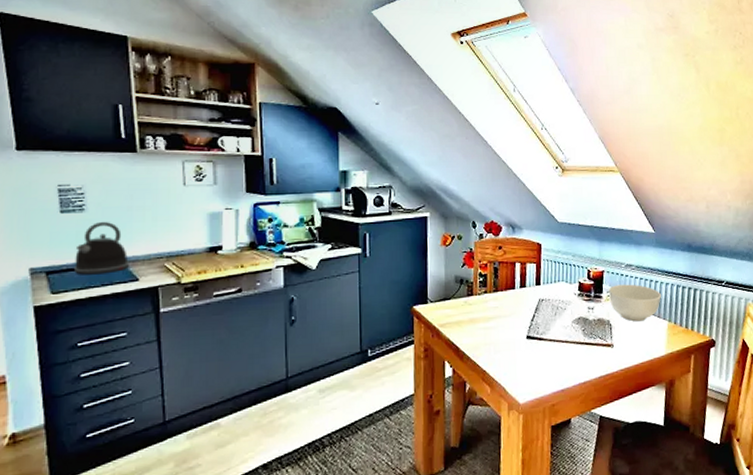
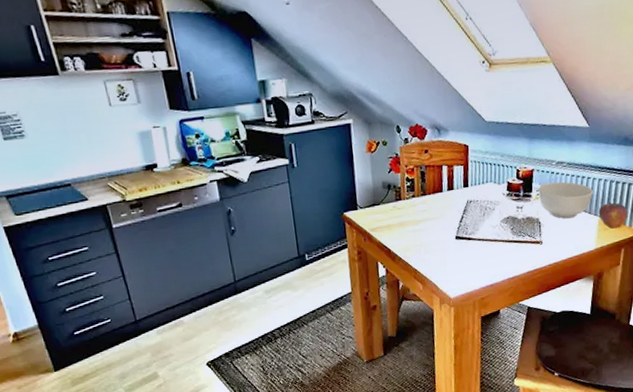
kettle: present [74,221,129,276] -> none [26,145,77,198]
fruit: none [667,306,696,334] -> present [598,202,628,229]

